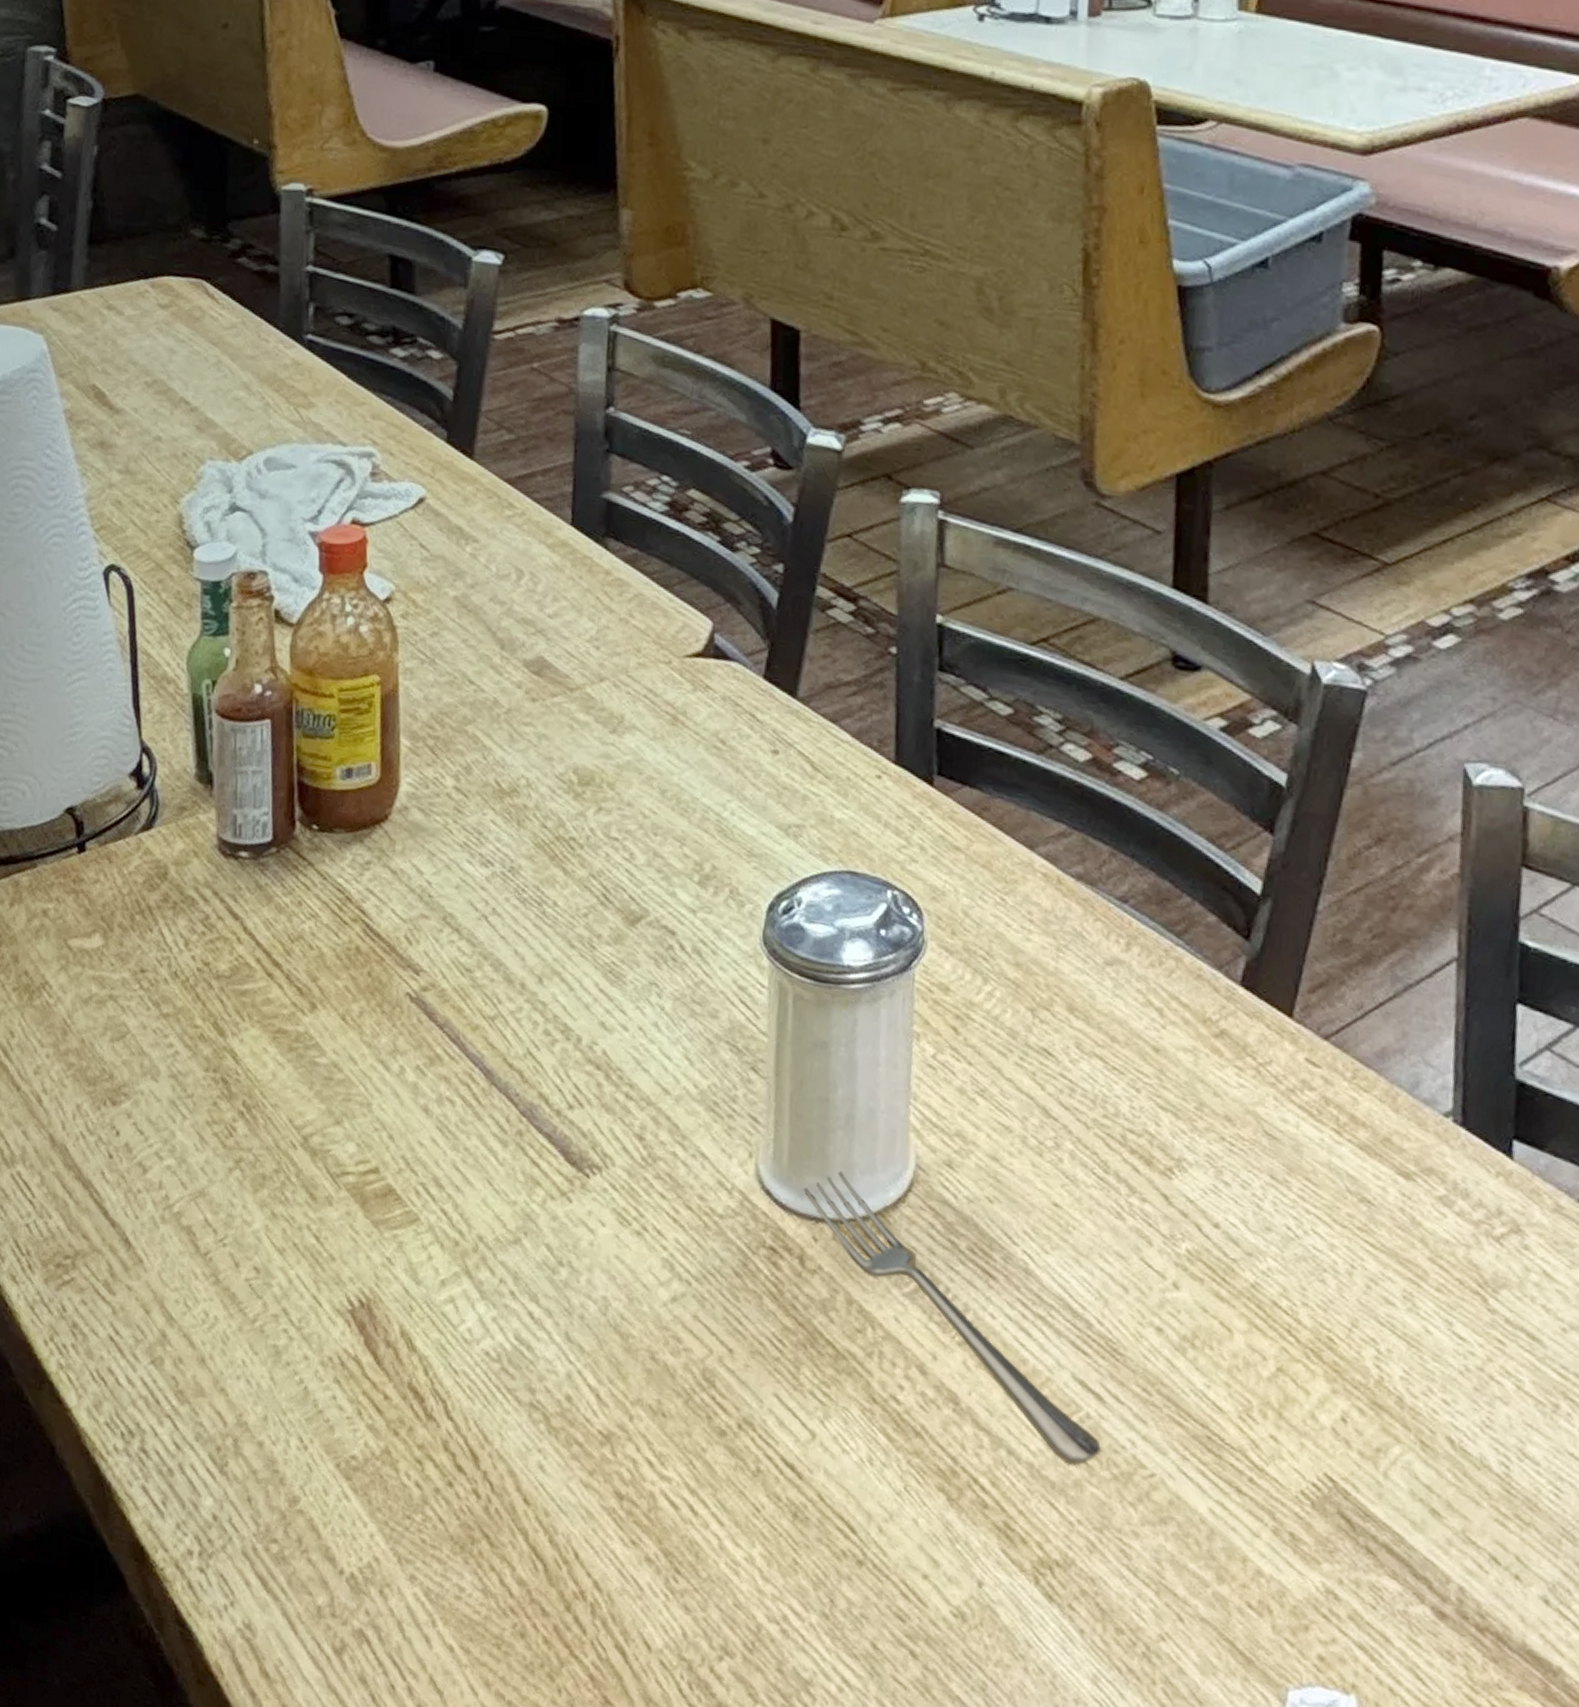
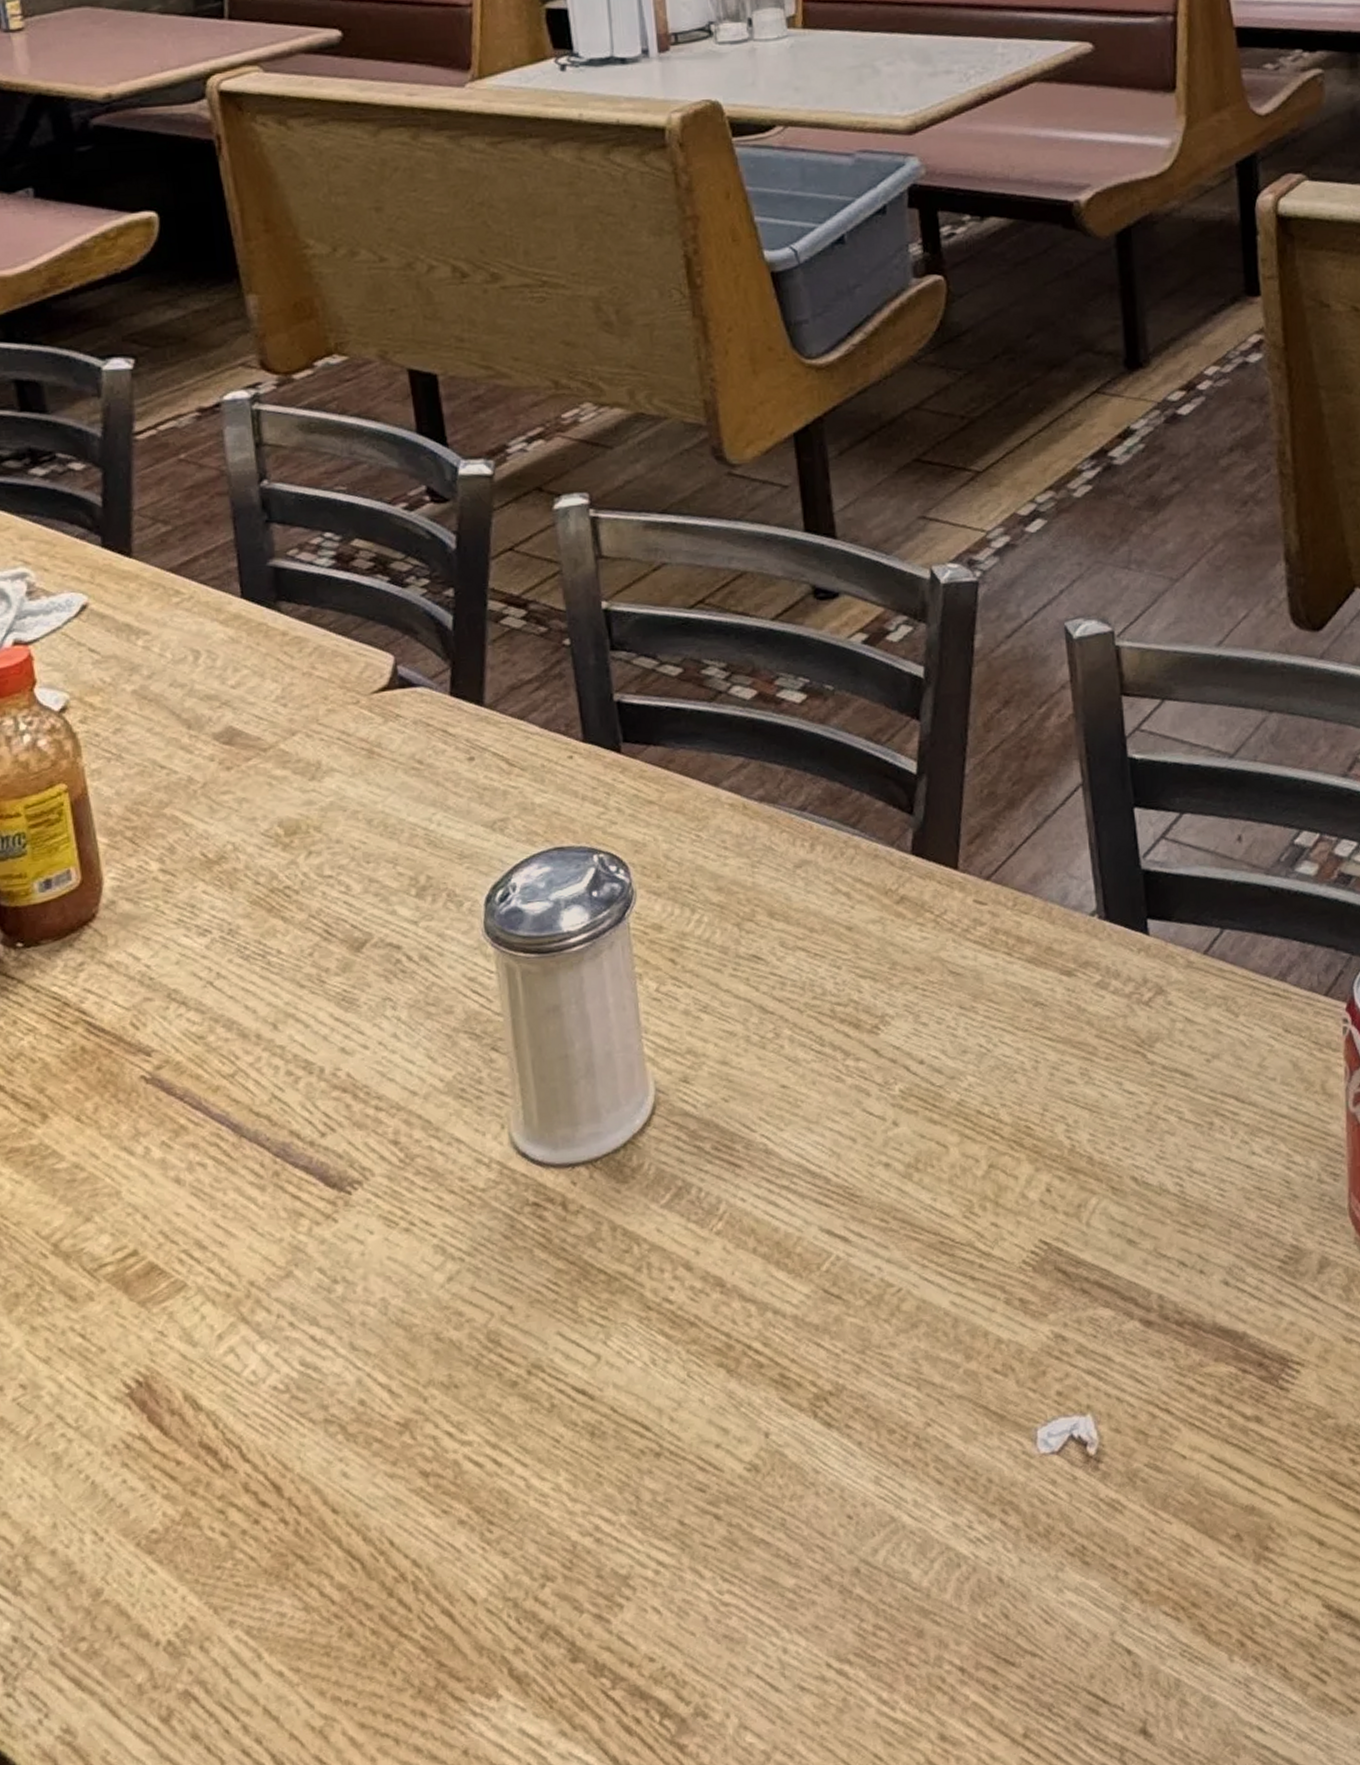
fork: present [804,1171,1101,1465] -> none [557,1116,853,1305]

